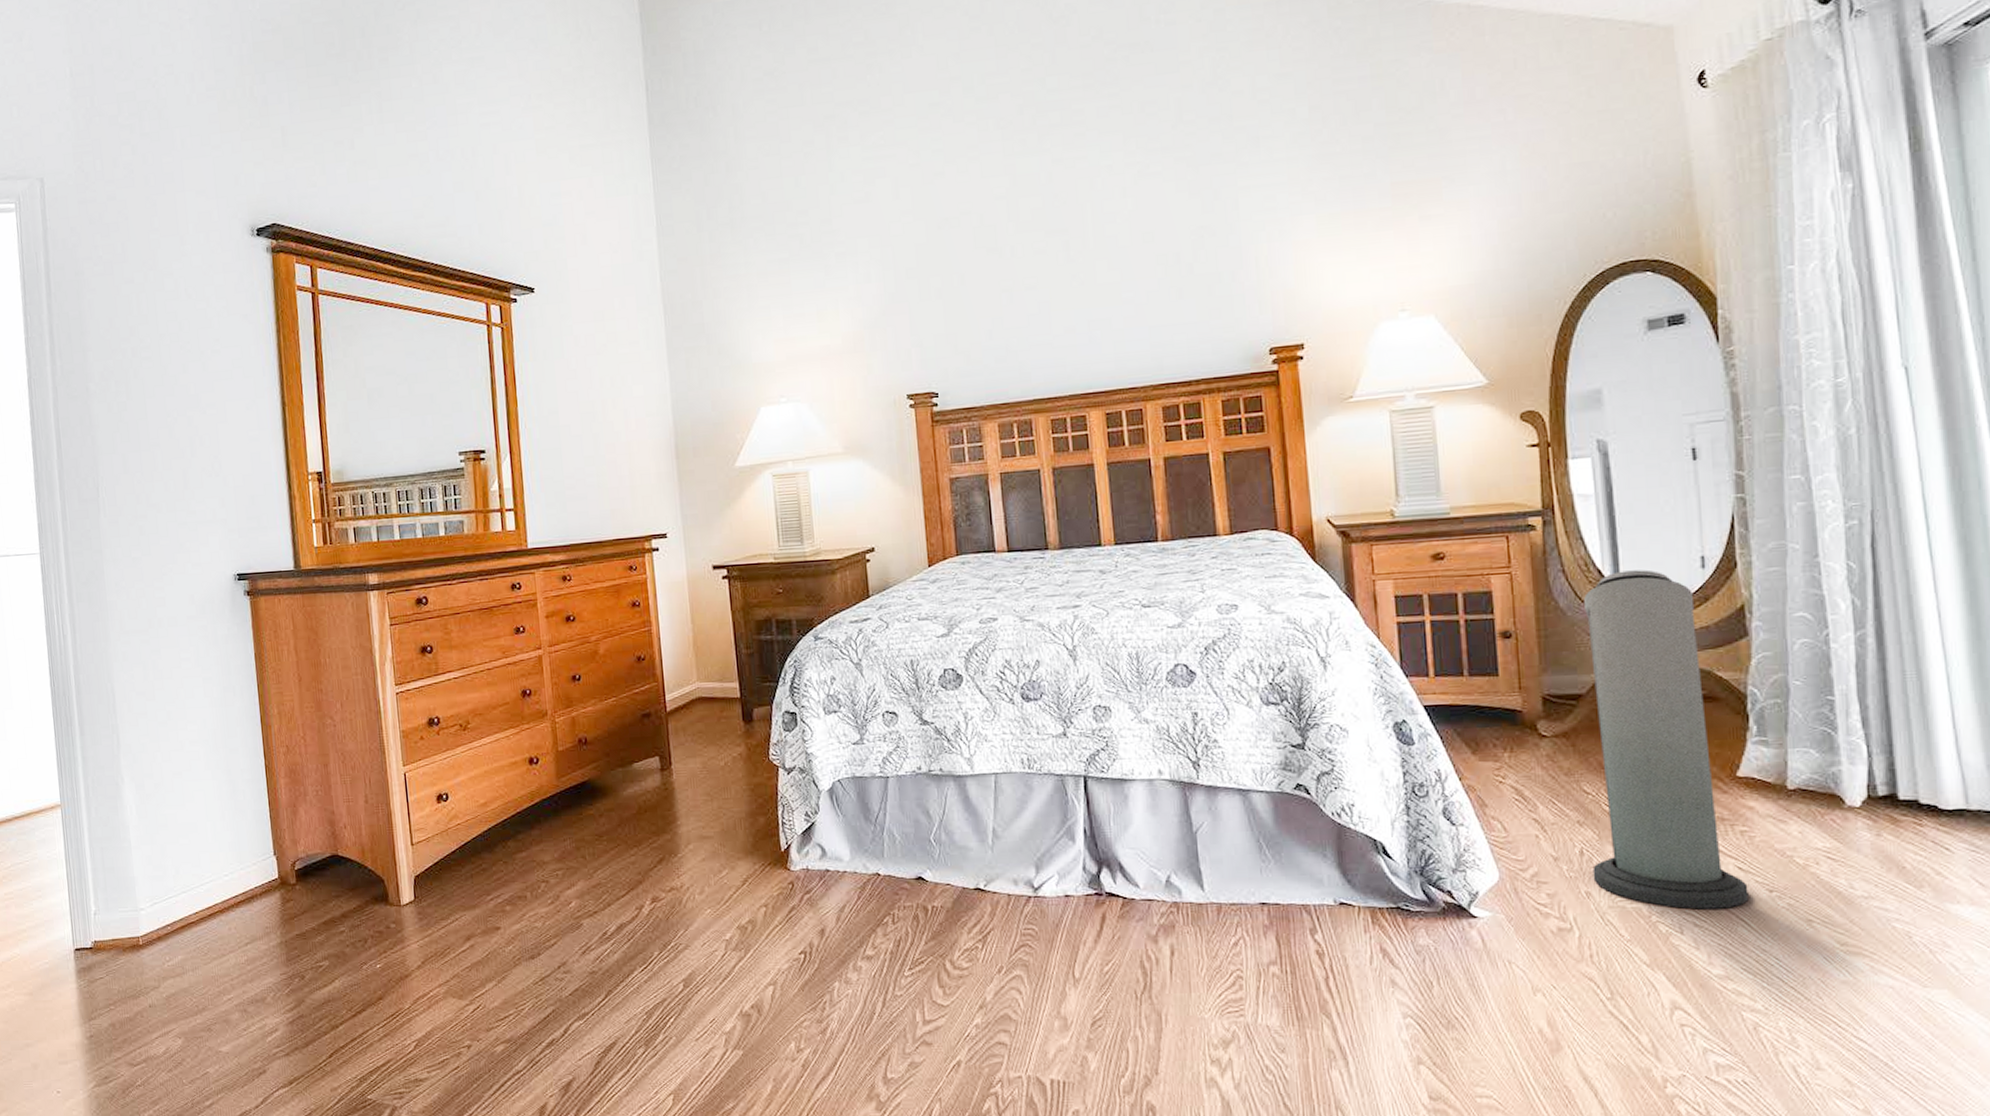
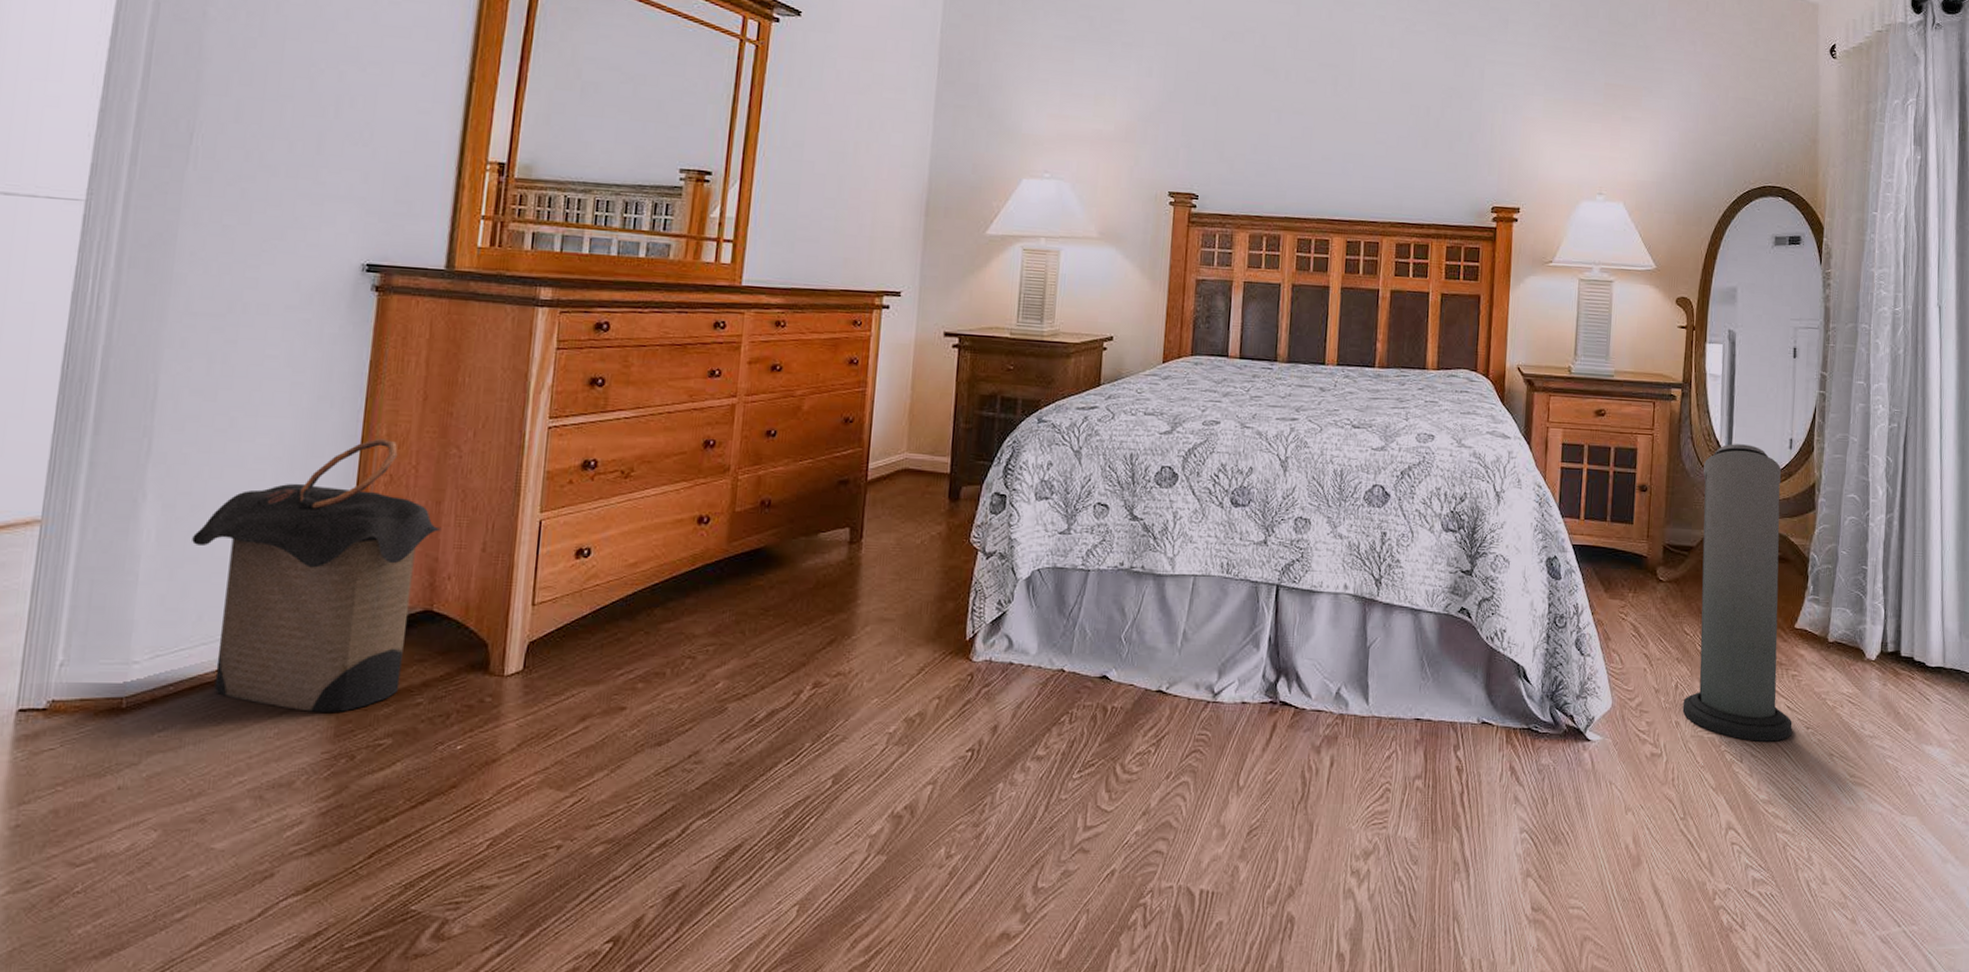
laundry hamper: none [160,716,332,942] -> present [192,437,442,712]

